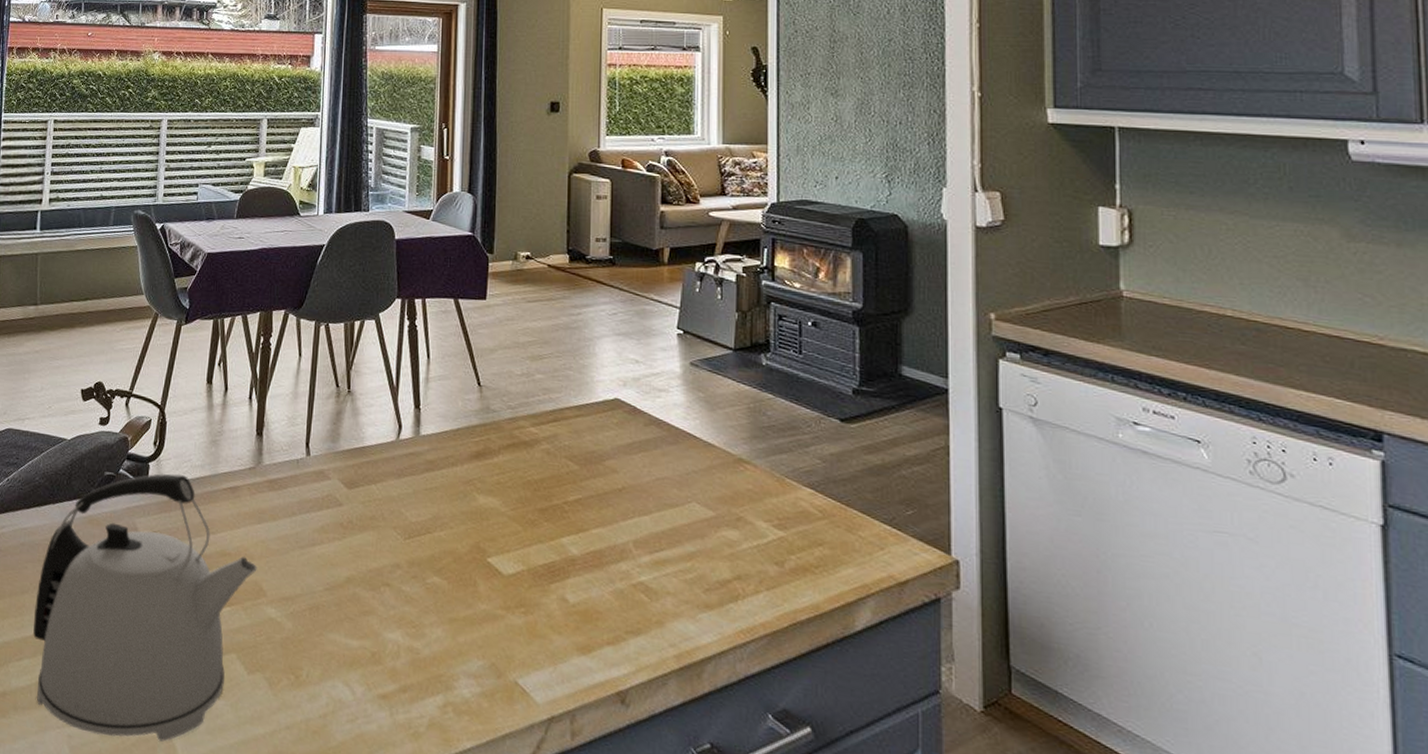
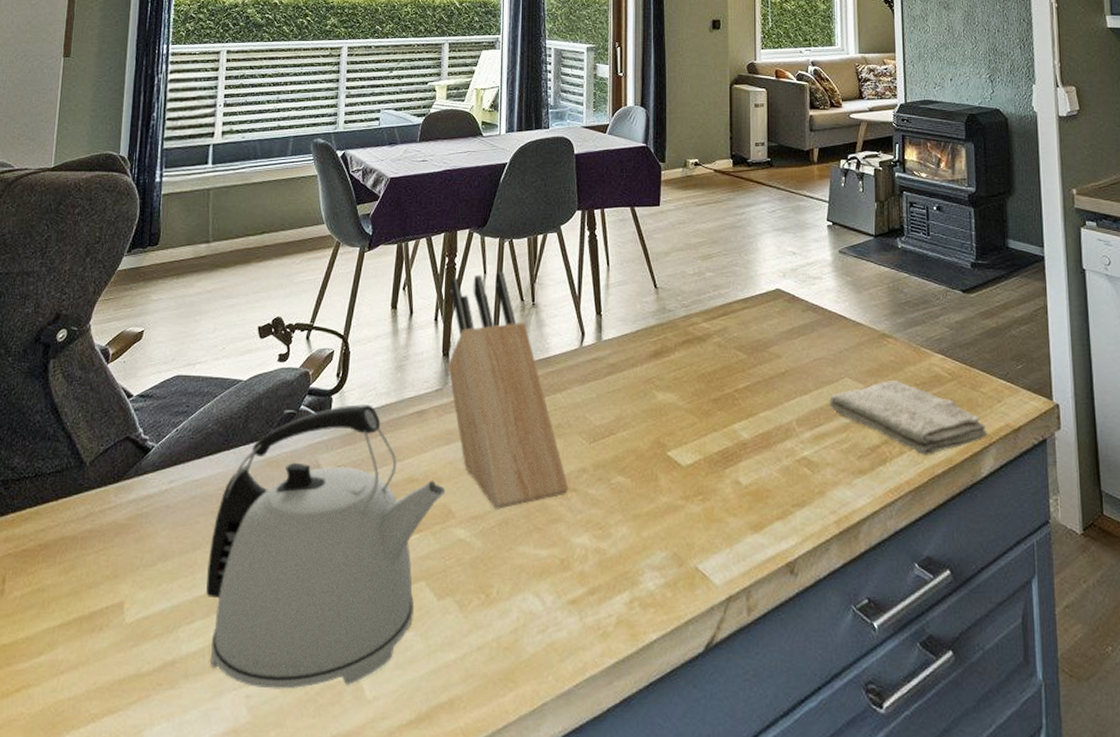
knife block: none [261,356,382,594] -> present [448,272,569,509]
washcloth: none [673,510,865,599] -> present [829,381,988,455]

